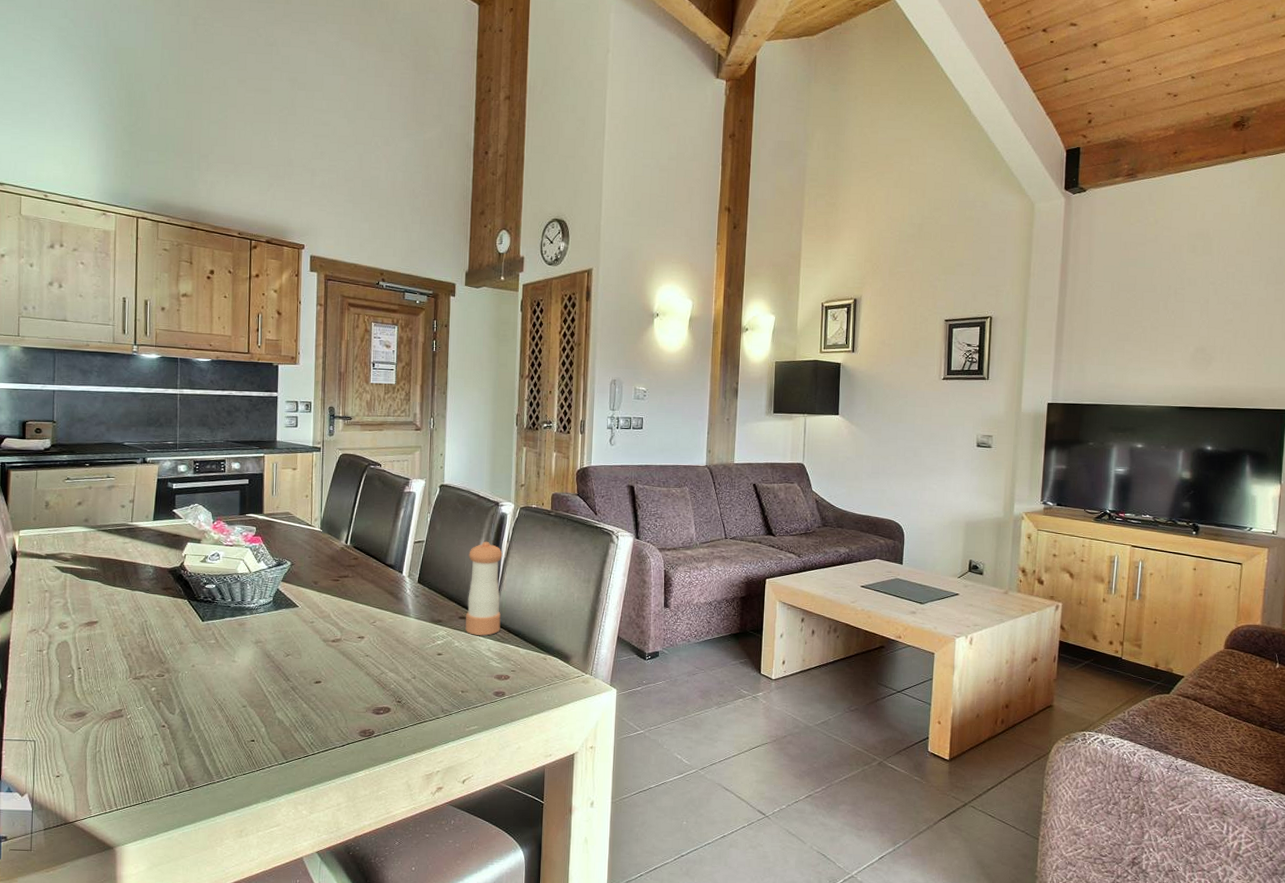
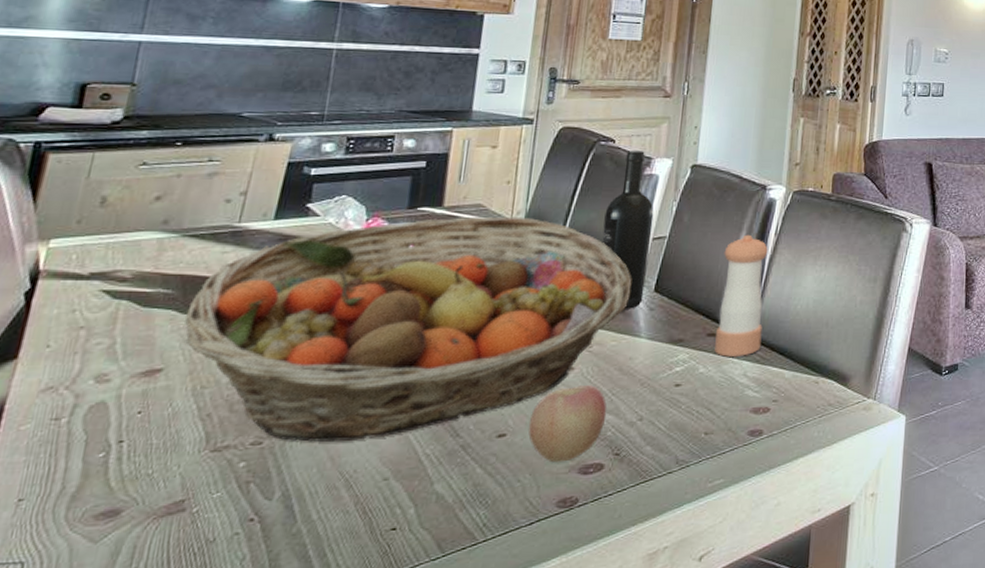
fruit basket: none [107,521,401,678] -> present [185,216,632,442]
apple: none [335,650,390,704] -> present [528,385,607,463]
wine bottle: none [377,473,414,595] -> present [601,151,654,309]

